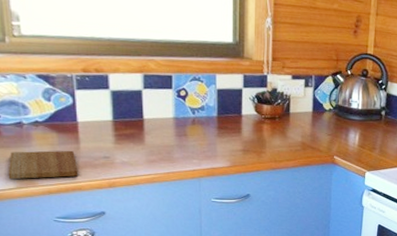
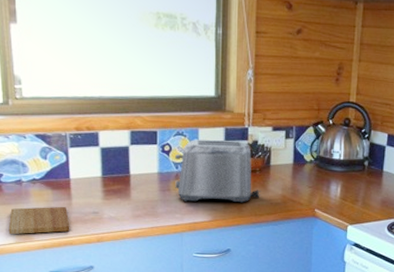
toaster: none [191,85,281,149] -> present [174,140,261,203]

